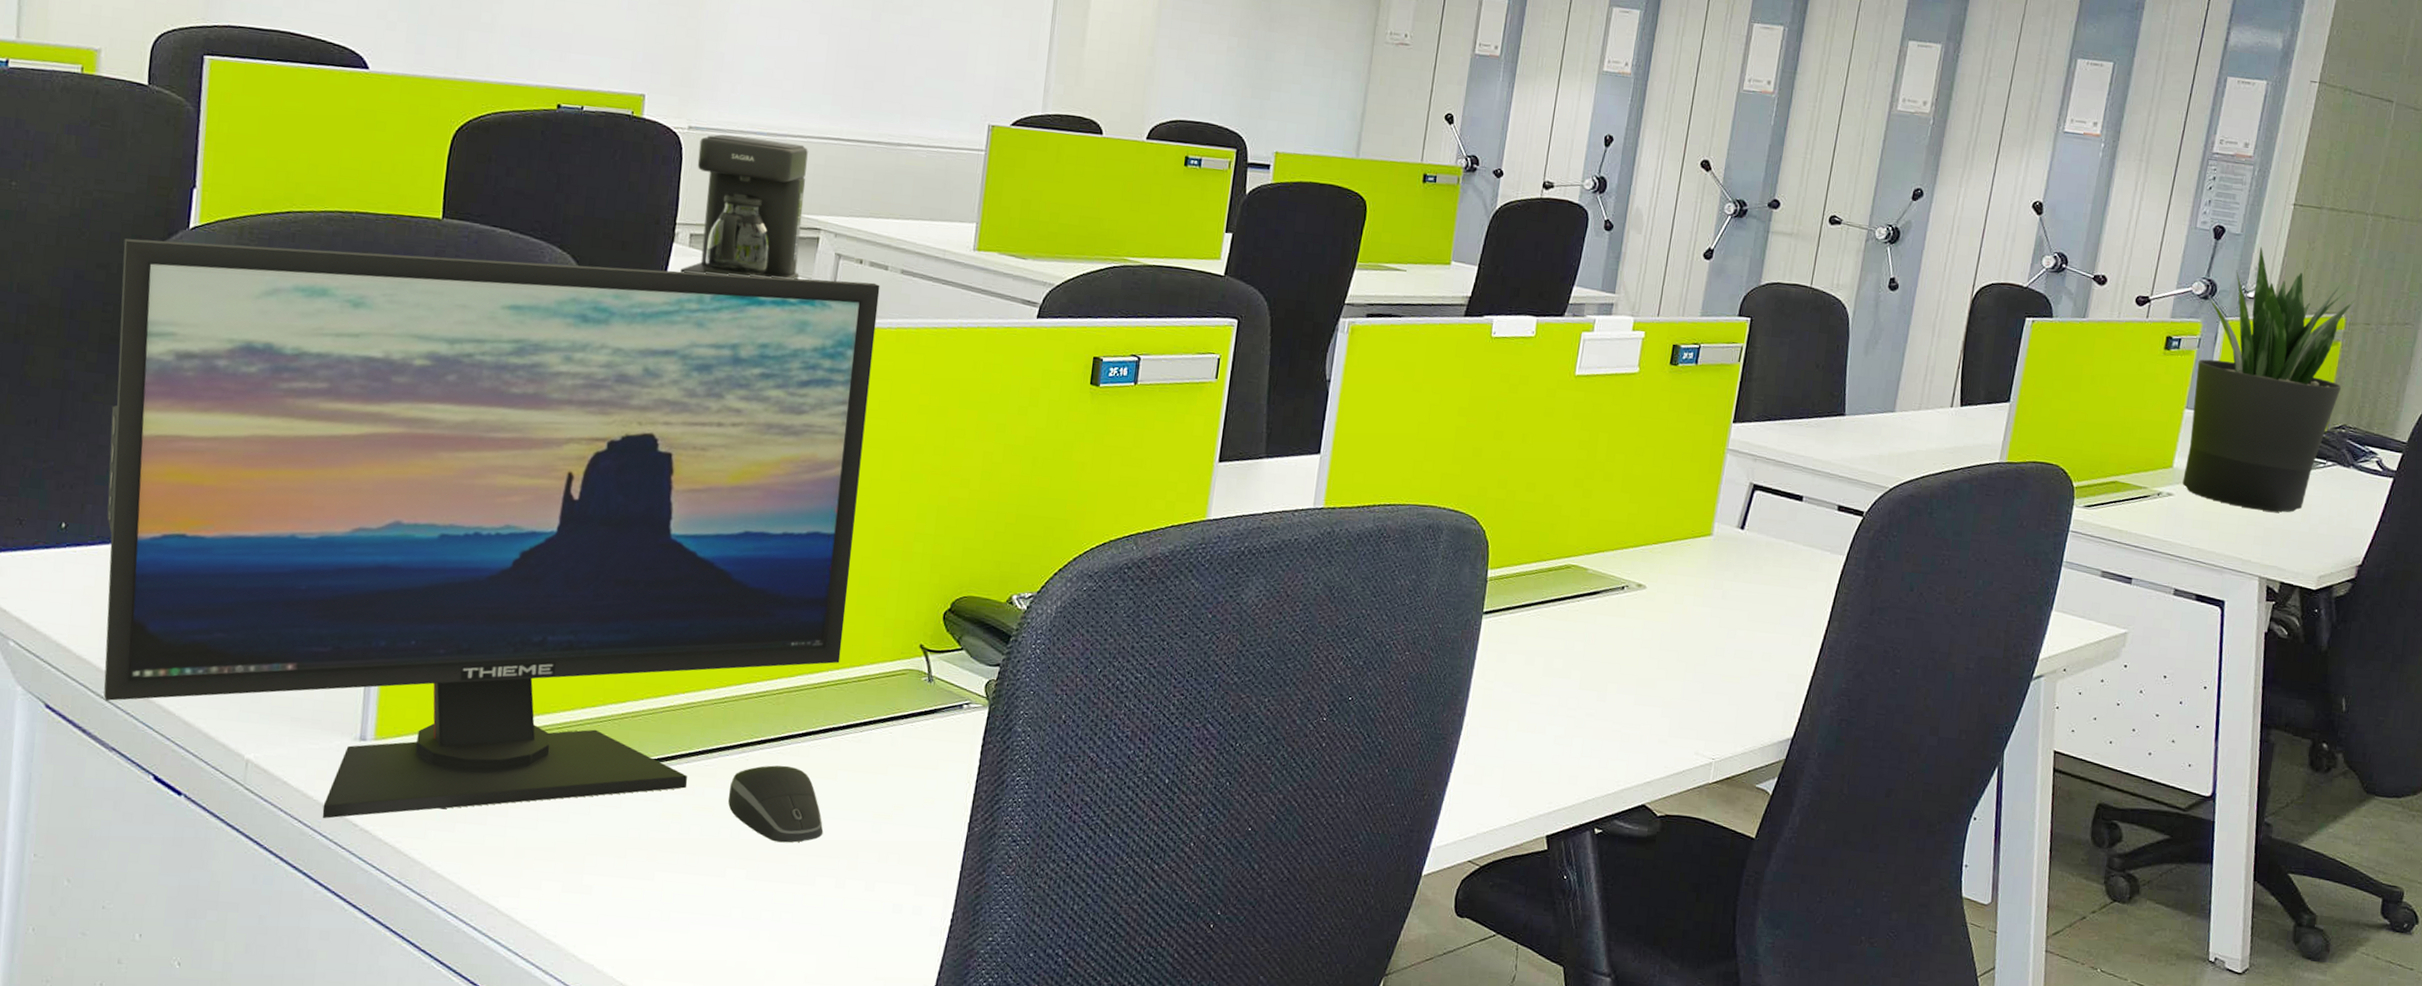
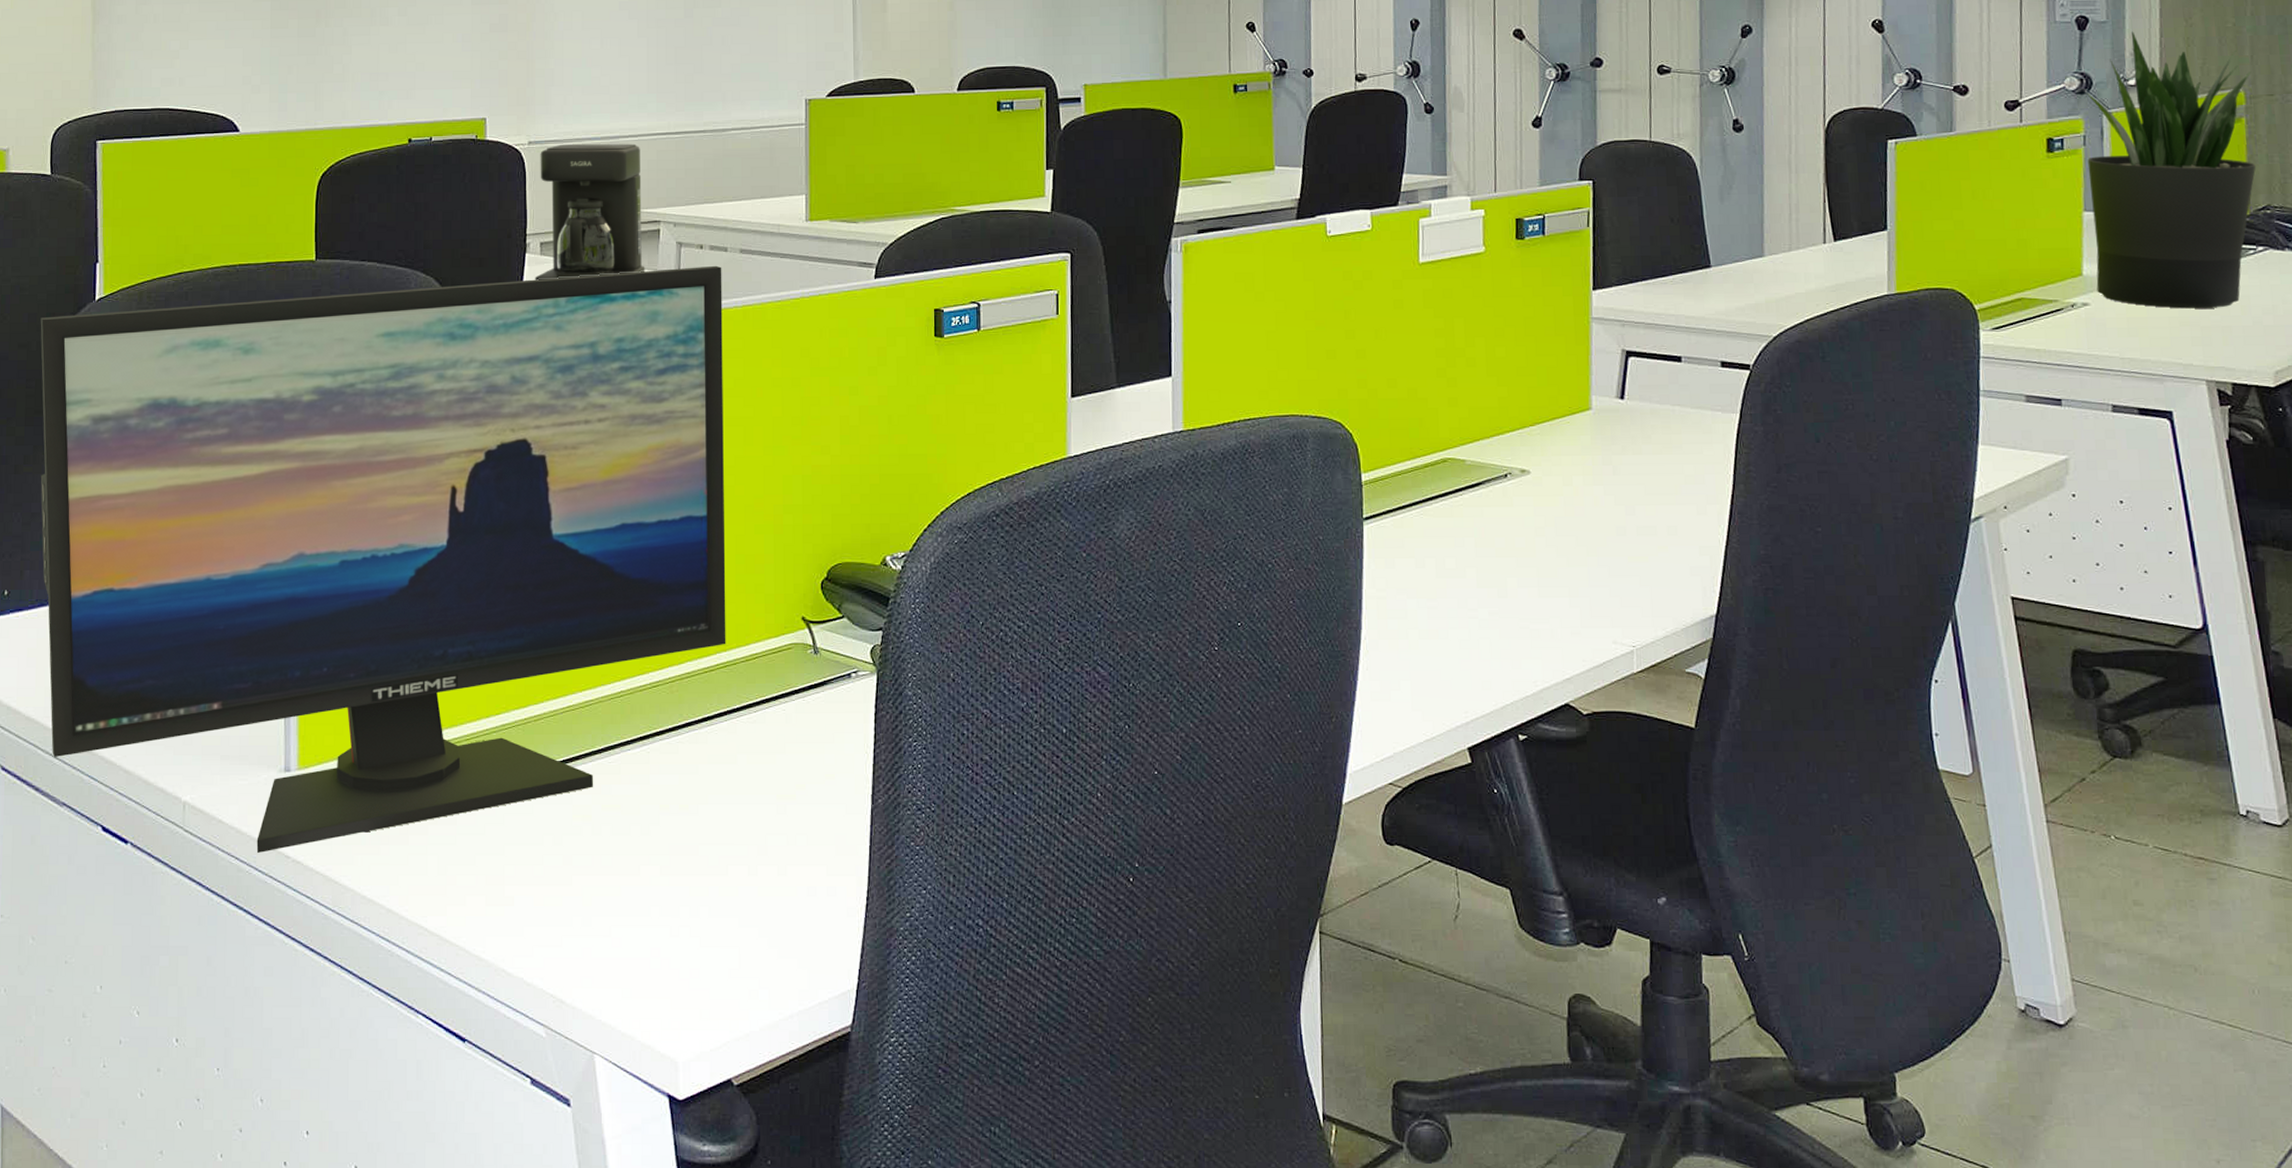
computer mouse: present [728,765,824,843] -> none [635,754,730,834]

